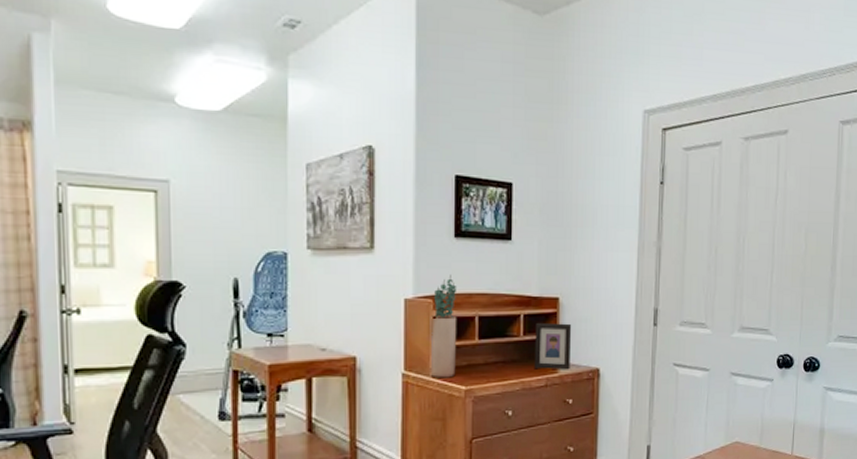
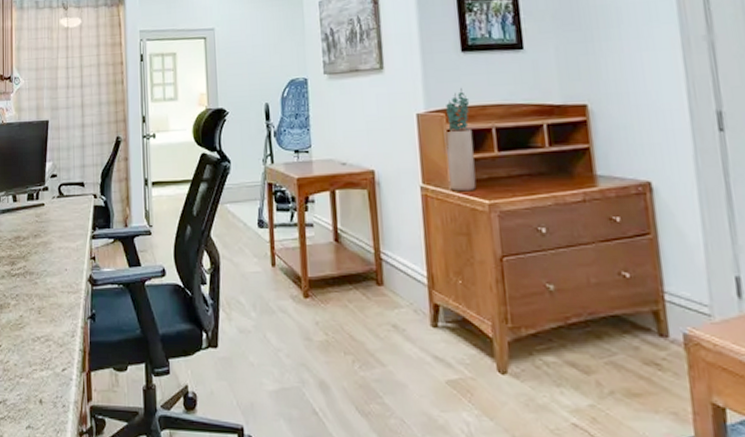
picture frame: present [533,322,572,370] -> none [562,131,612,184]

